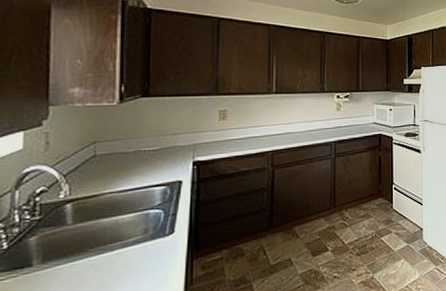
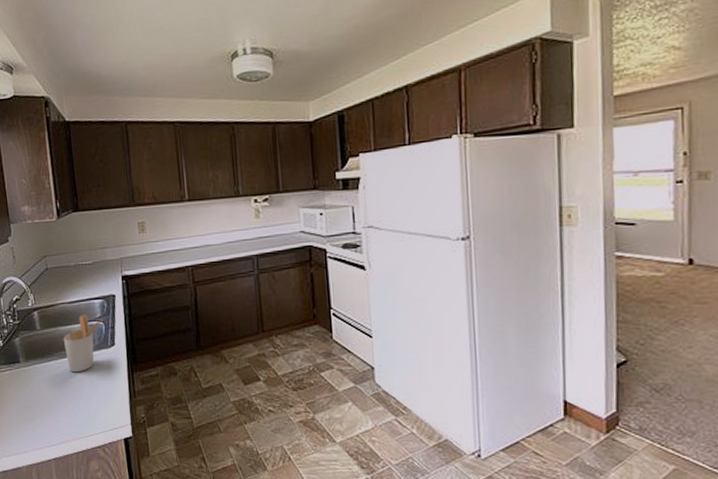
utensil holder: none [104,202,166,269] -> present [63,314,105,373]

